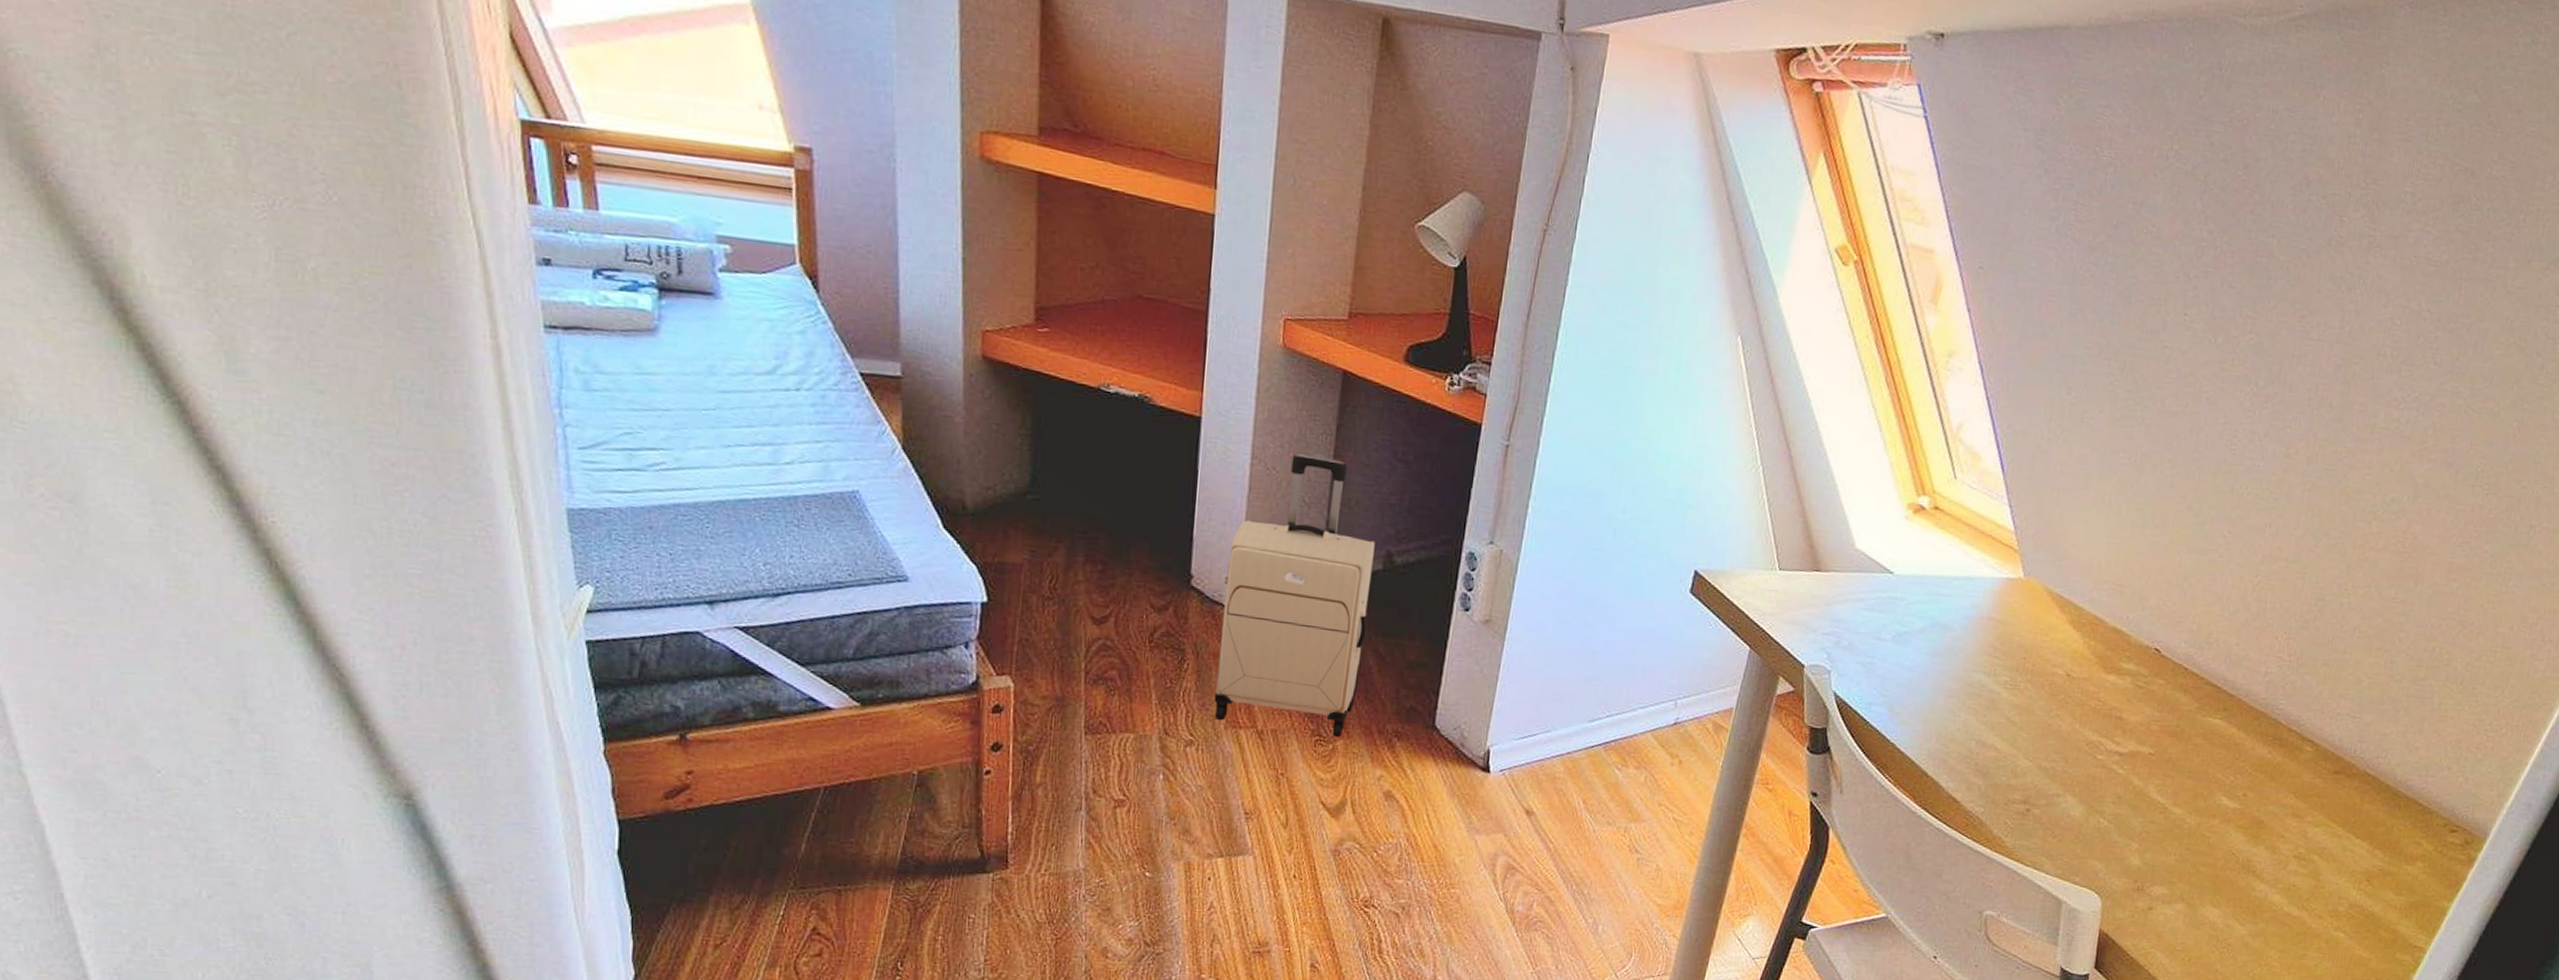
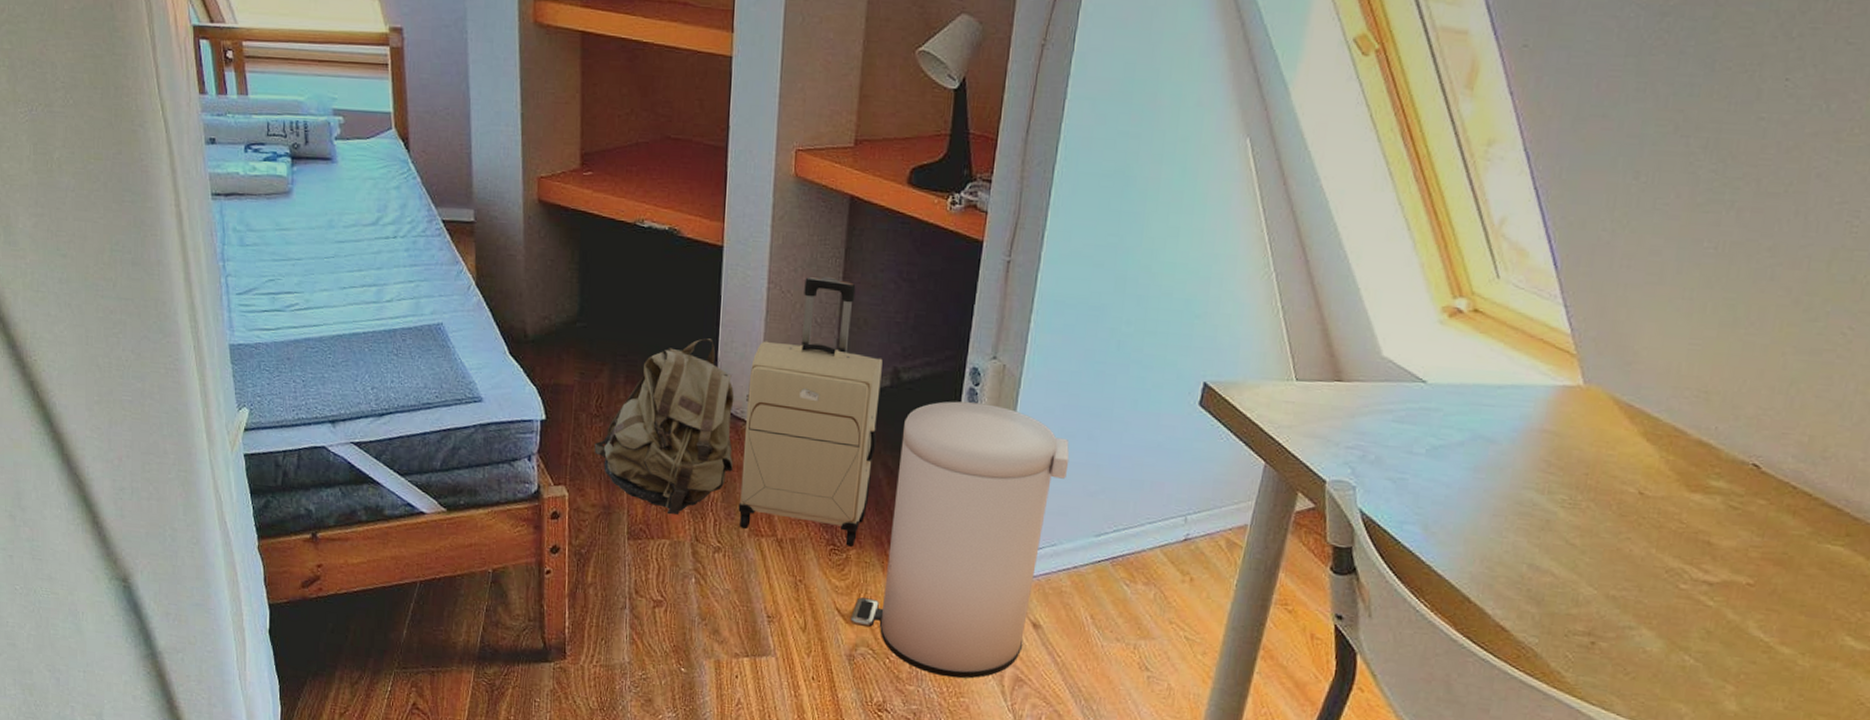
backpack: none [1046,515,1212,707] -> present [594,338,734,515]
pedal bin: none [1336,586,1565,869] -> present [850,401,1070,678]

